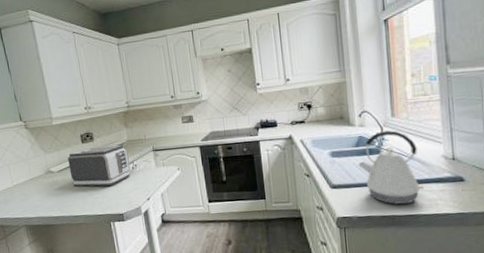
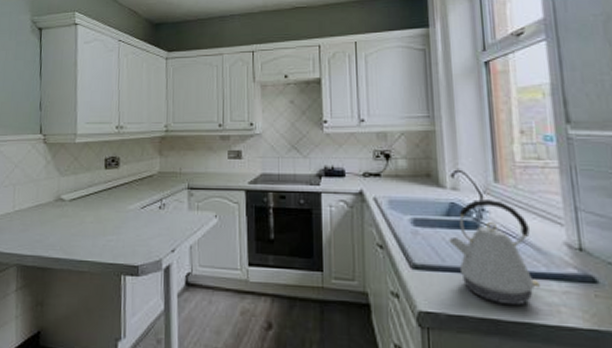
toaster: present [68,145,131,187] -> none [83,175,158,228]

